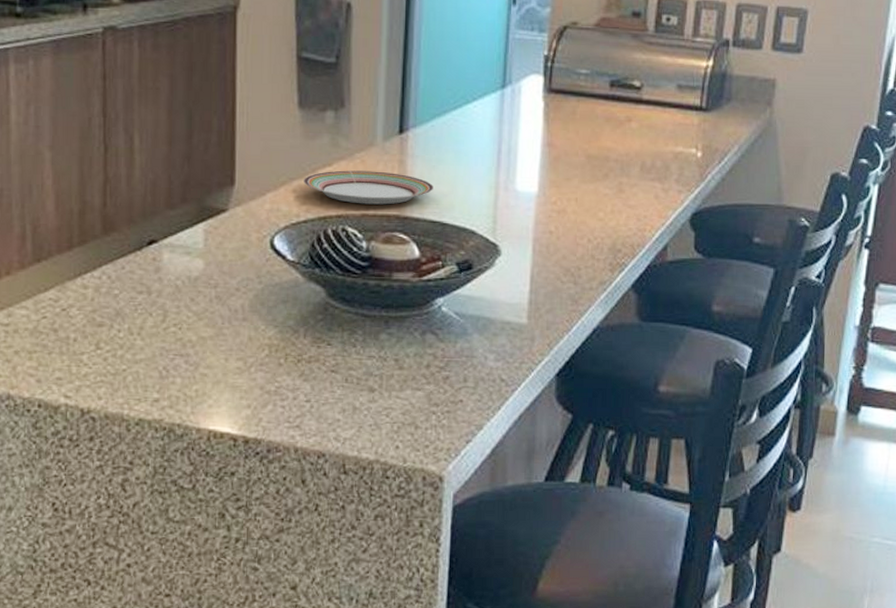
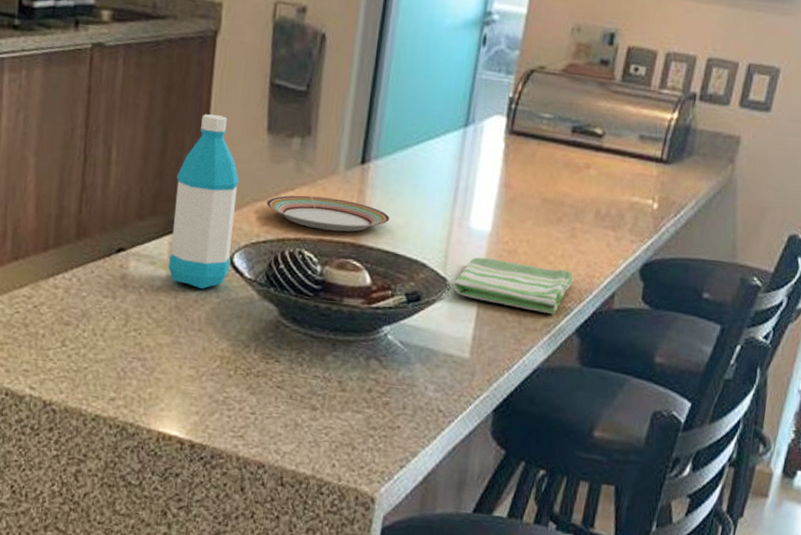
water bottle: none [205,93,274,277] -> present [168,114,240,290]
dish towel: none [503,219,625,272] -> present [452,257,574,315]

